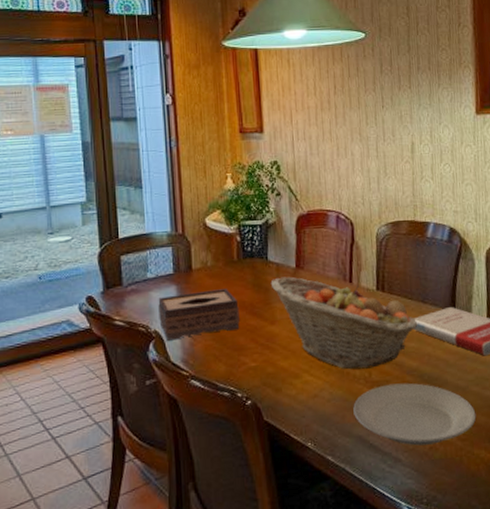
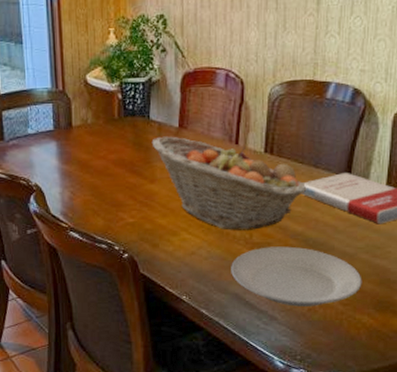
tissue box: present [158,289,240,341] -> none [38,146,119,194]

